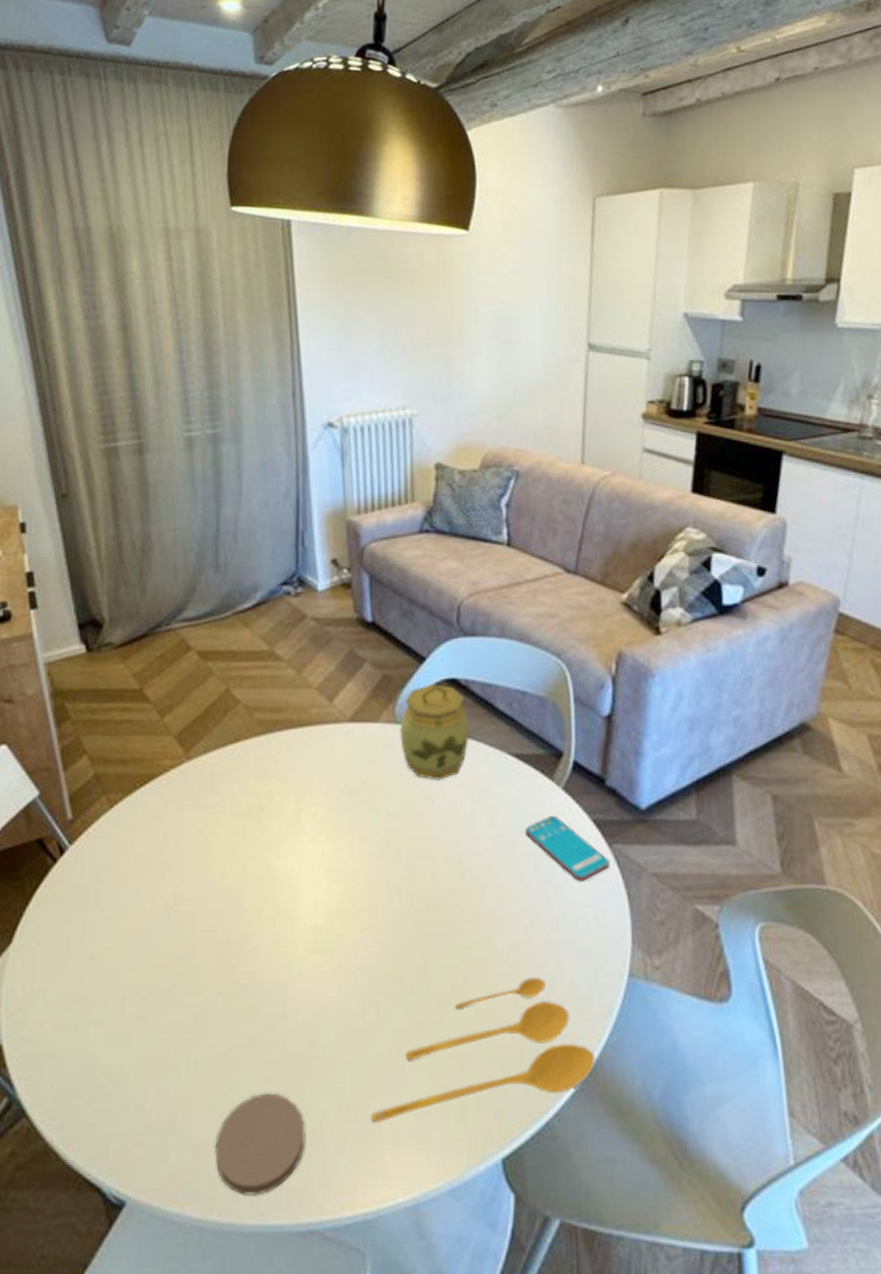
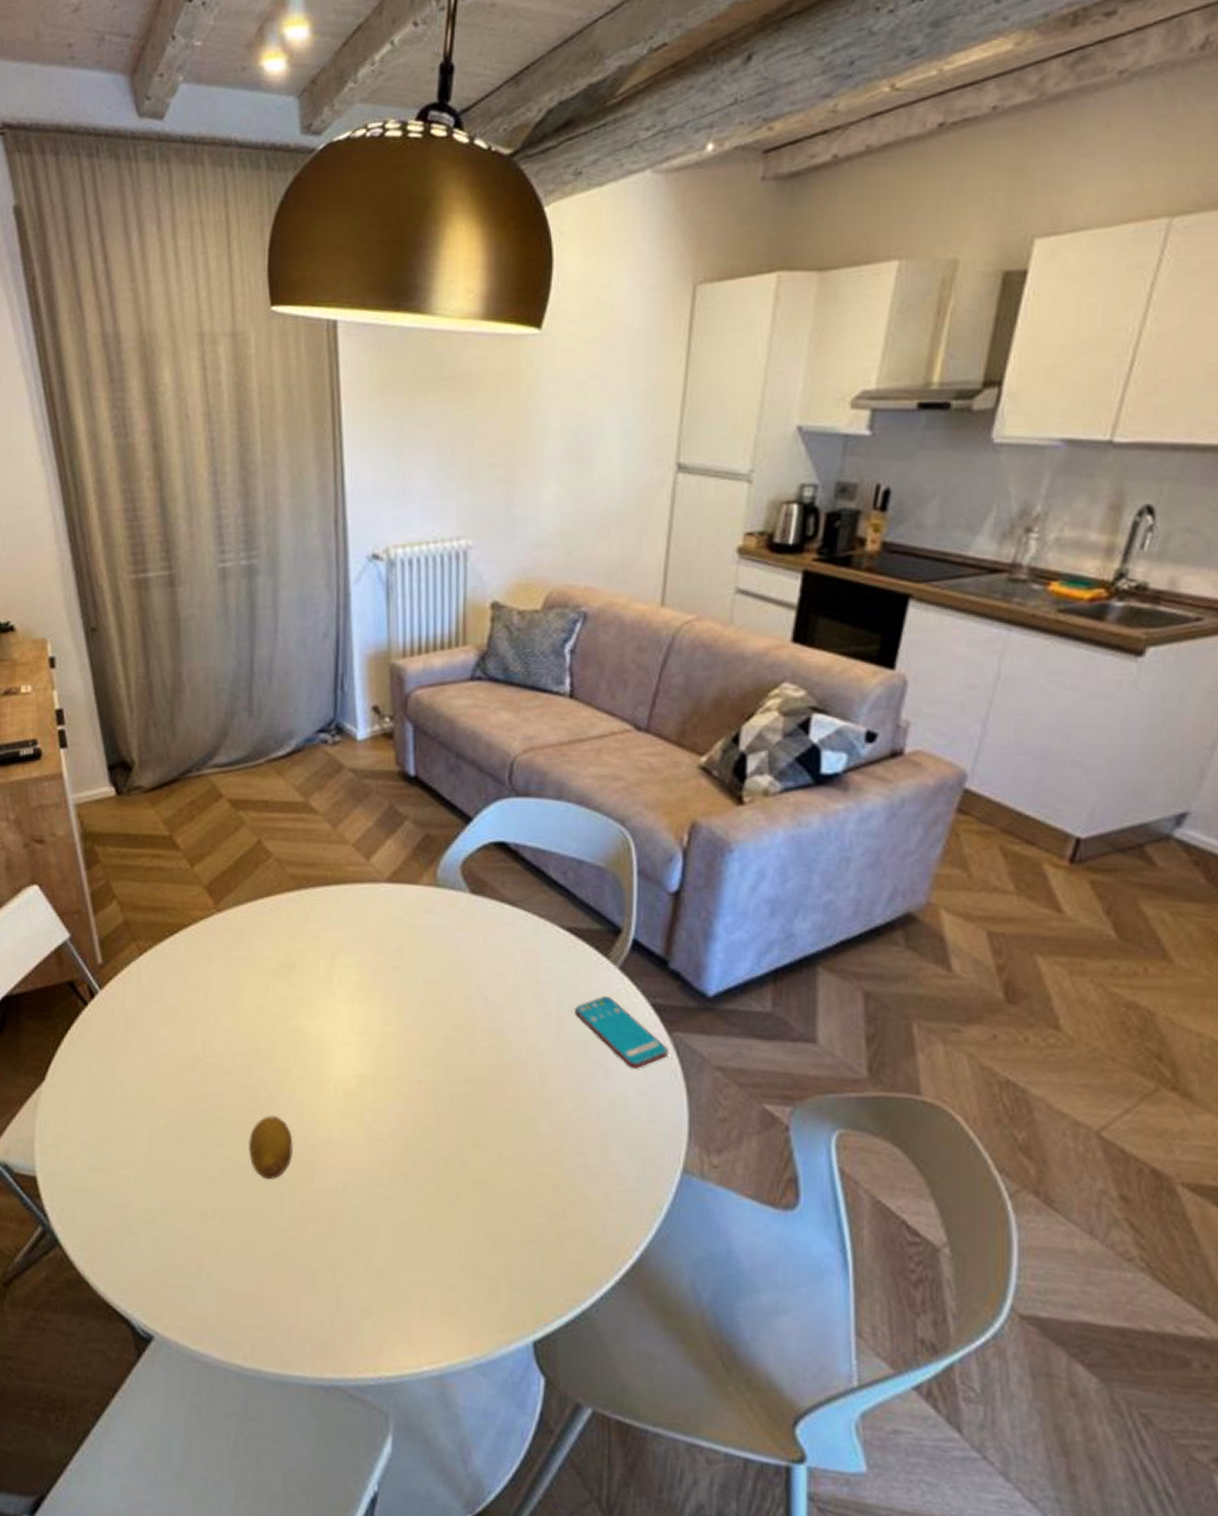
coaster: present [215,1093,306,1196] -> none [240,1249,331,1347]
fruit: none [222,958,265,1024] -> present [249,1116,293,1180]
spoon: present [370,978,595,1122] -> none [396,1164,640,1291]
jar: present [400,684,470,780] -> none [441,847,518,950]

